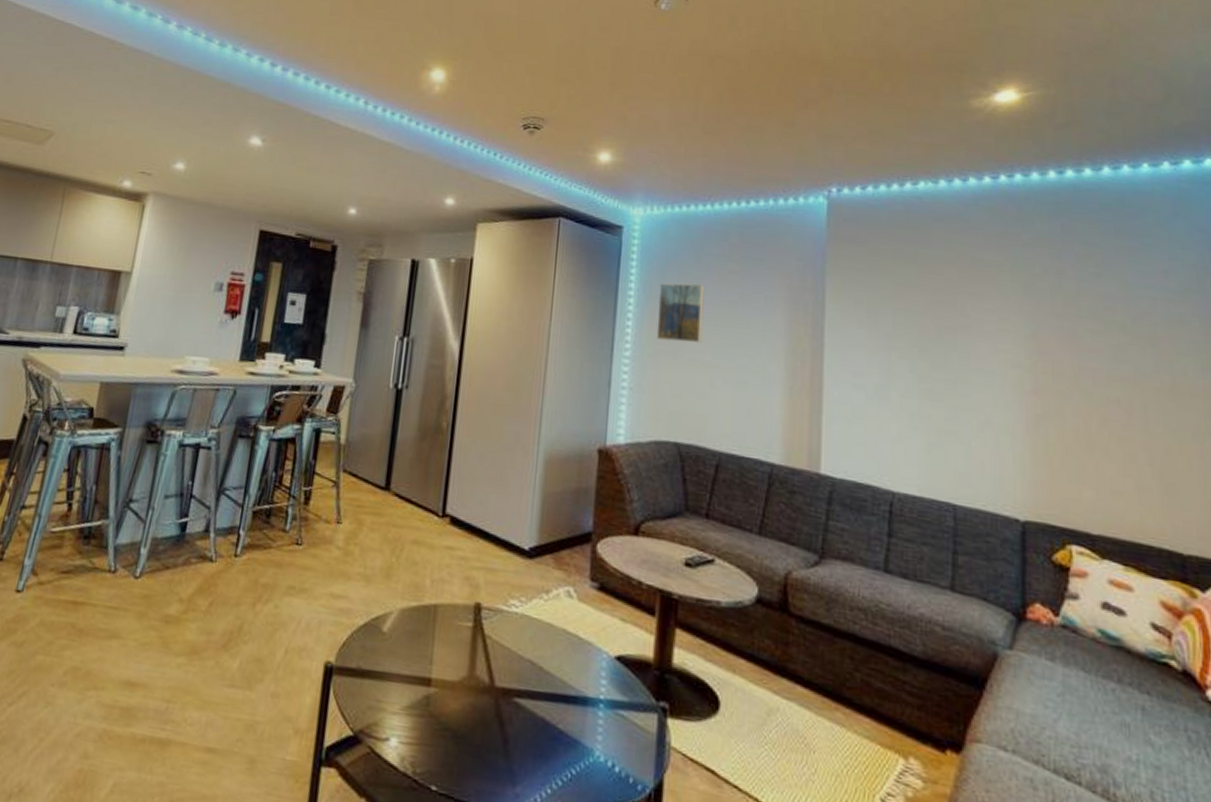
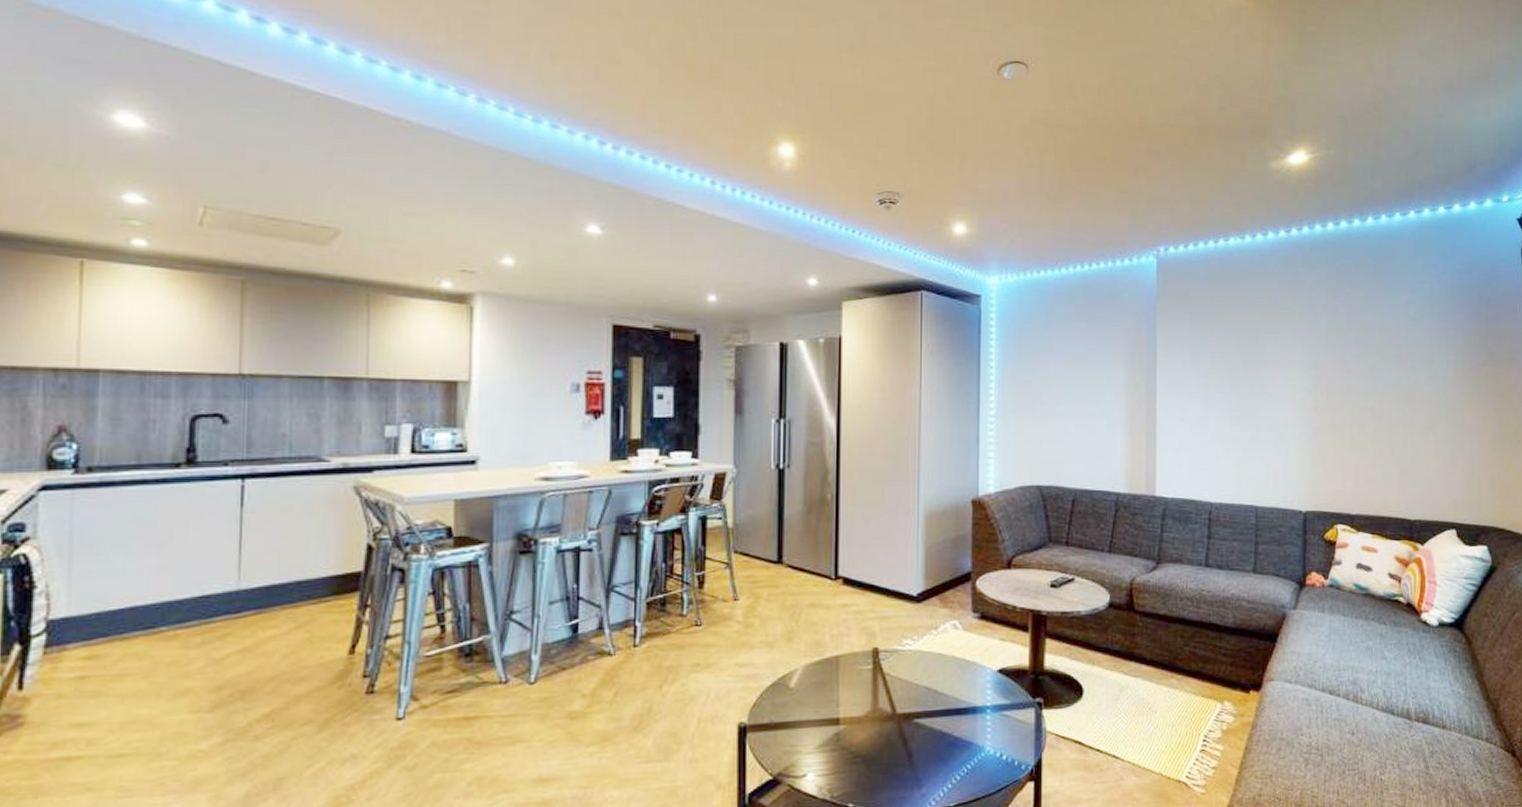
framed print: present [656,283,705,344] -> none [1017,343,1056,397]

